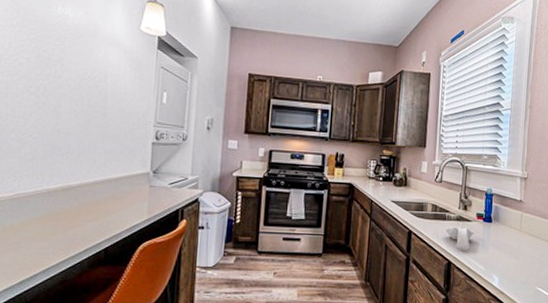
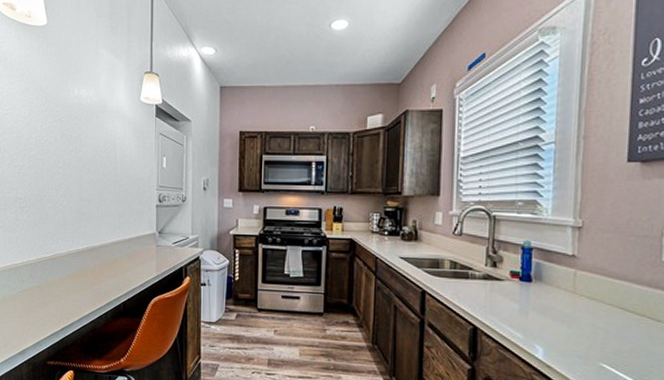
spoon rest: present [445,227,474,250] -> none [468,287,508,314]

